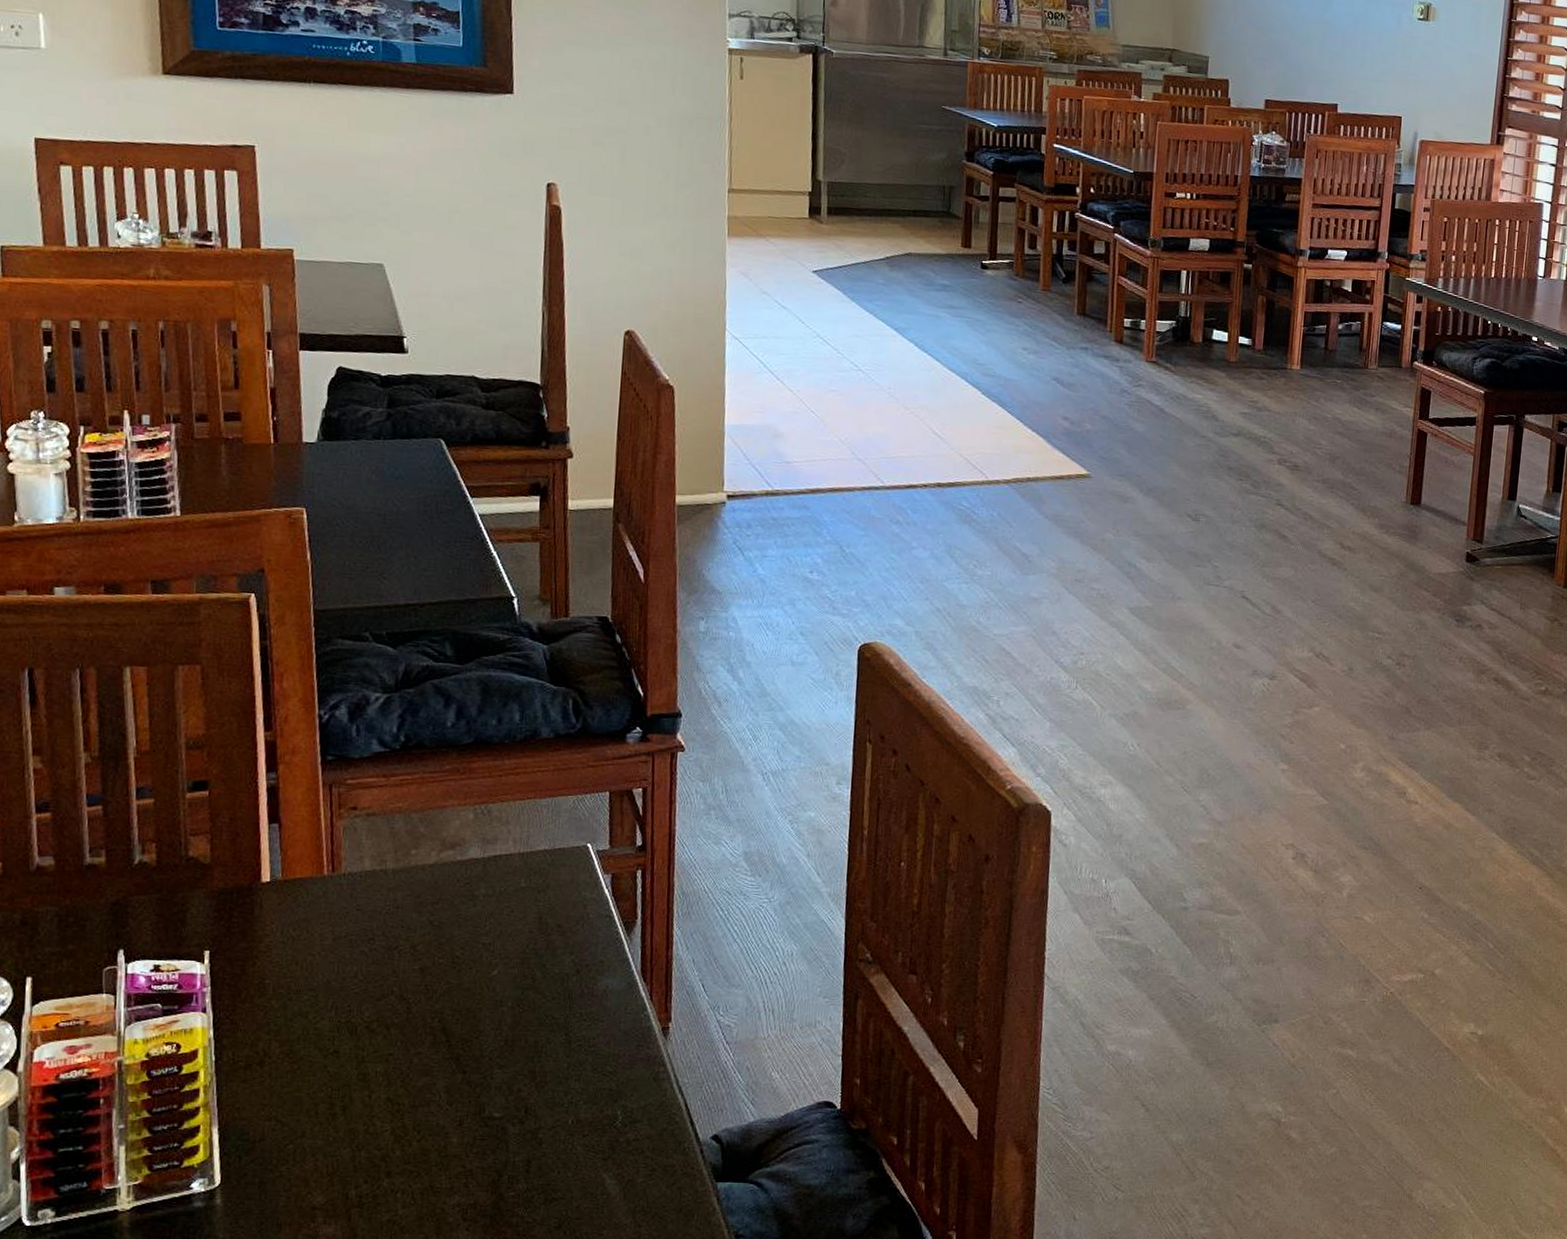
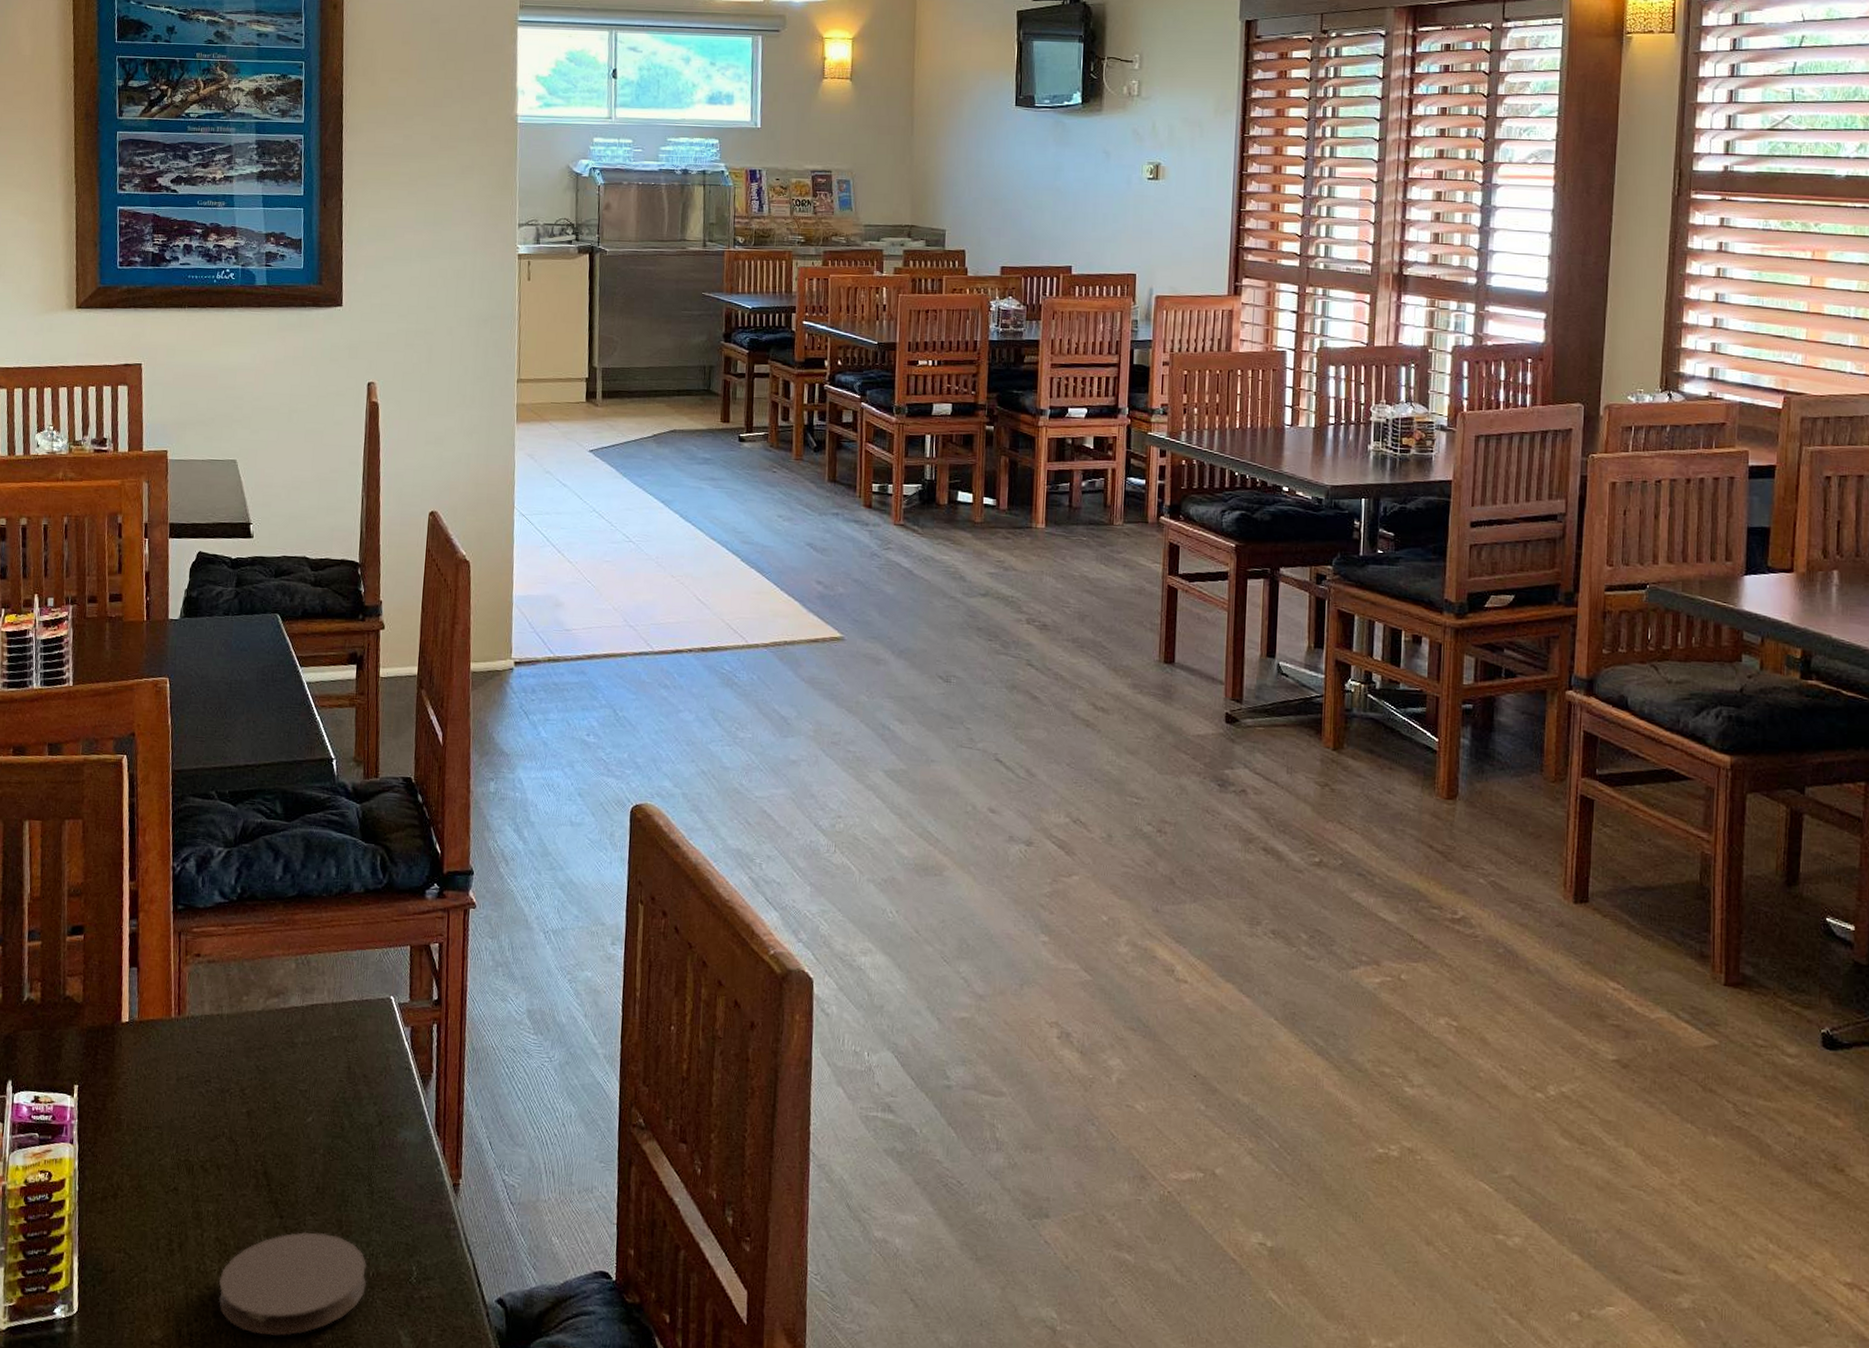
coaster: none [391,1085,566,1191] -> present [218,1231,367,1336]

